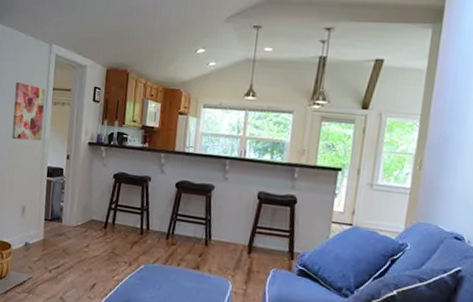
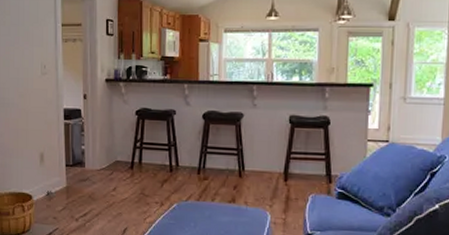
wall art: present [12,82,46,141] -> none [21,21,55,83]

